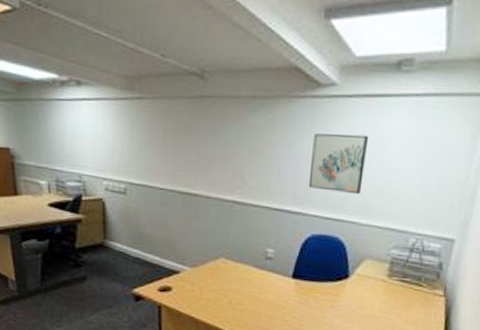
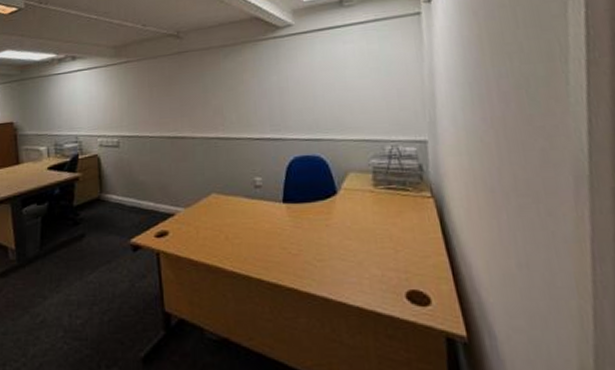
wall art: present [309,133,369,195] -> none [280,61,332,115]

